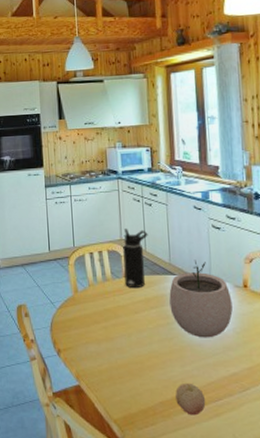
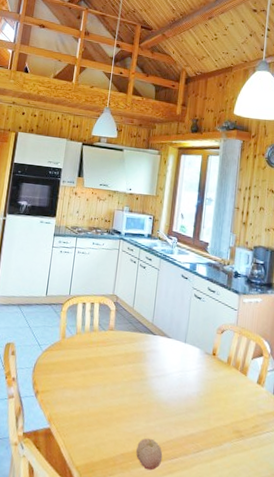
water bottle: present [123,229,148,289] -> none [109,286,138,343]
plant pot: present [169,259,233,338] -> none [145,323,201,398]

